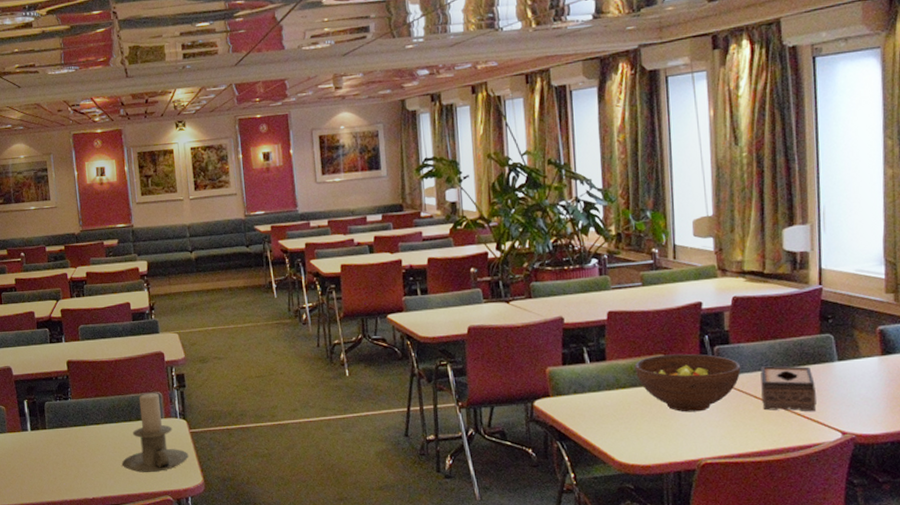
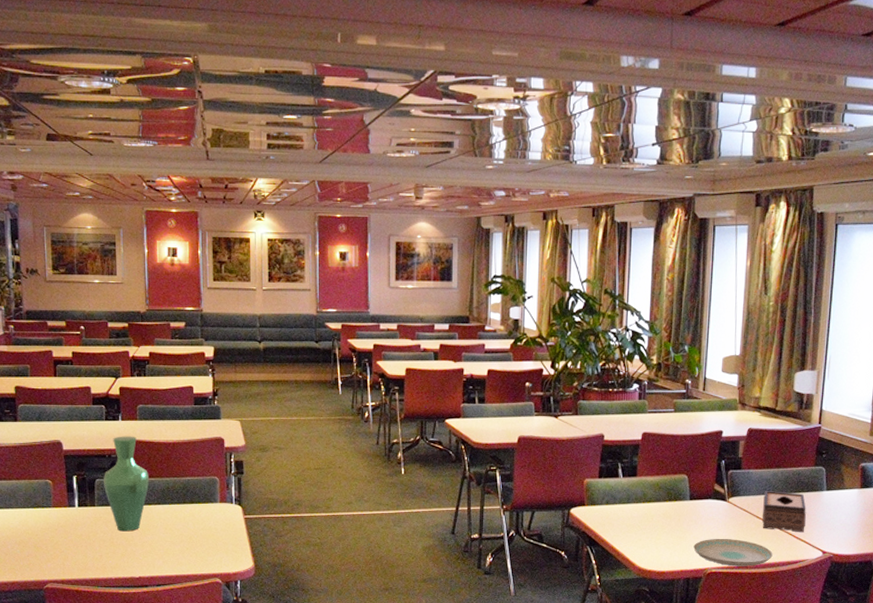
vase: none [52,357,95,453] -> present [104,436,149,532]
candle holder: present [121,393,189,472] -> none [172,478,241,554]
fruit bowl: present [634,353,741,412] -> none [660,475,749,527]
plate: none [682,424,780,455] -> present [693,539,773,566]

